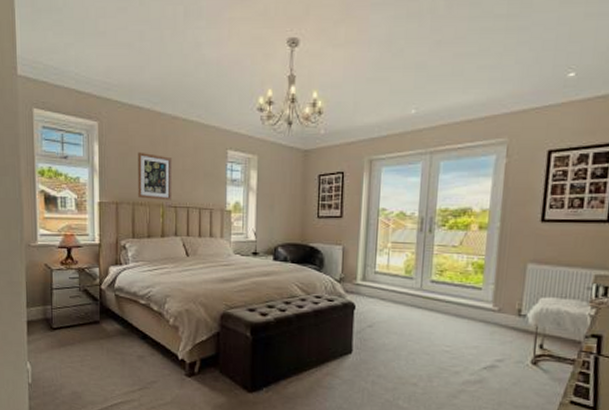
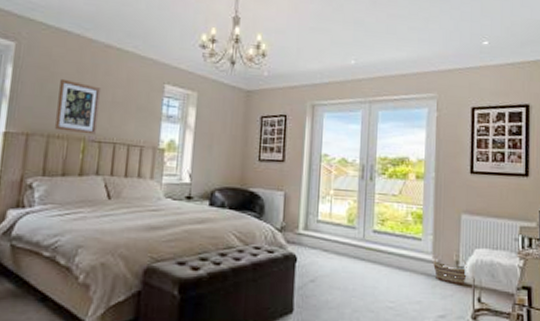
basket: none [493,300,531,333] -> present [433,251,468,286]

